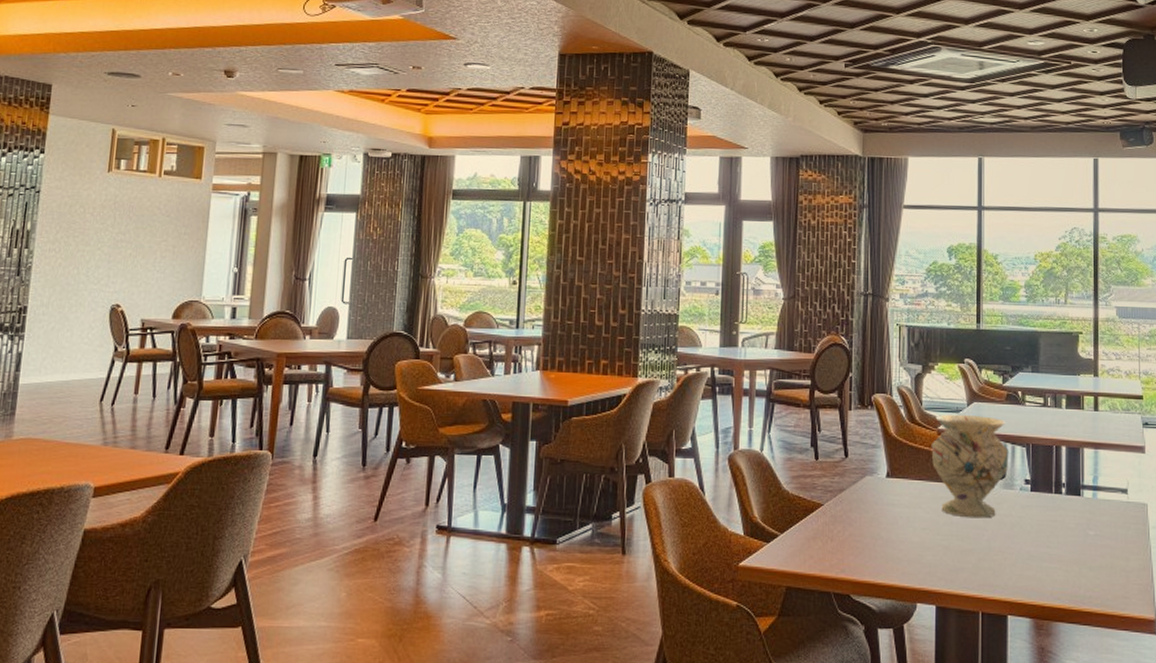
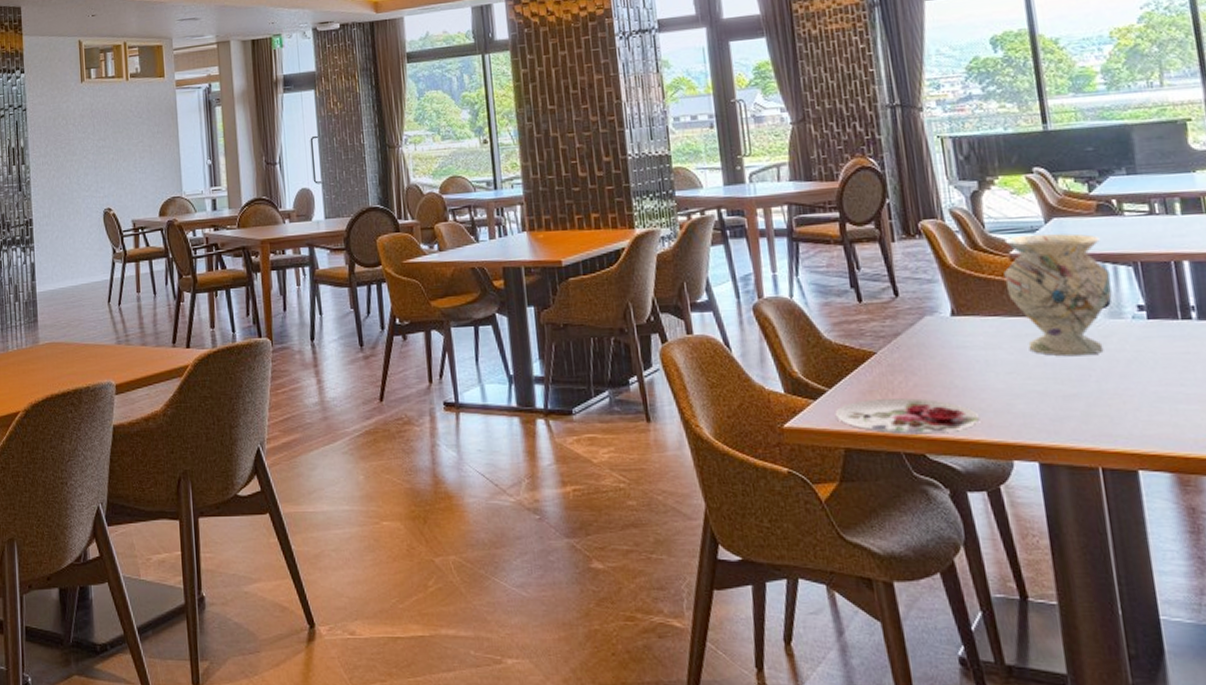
plate: none [782,545,896,578] -> present [835,398,980,435]

